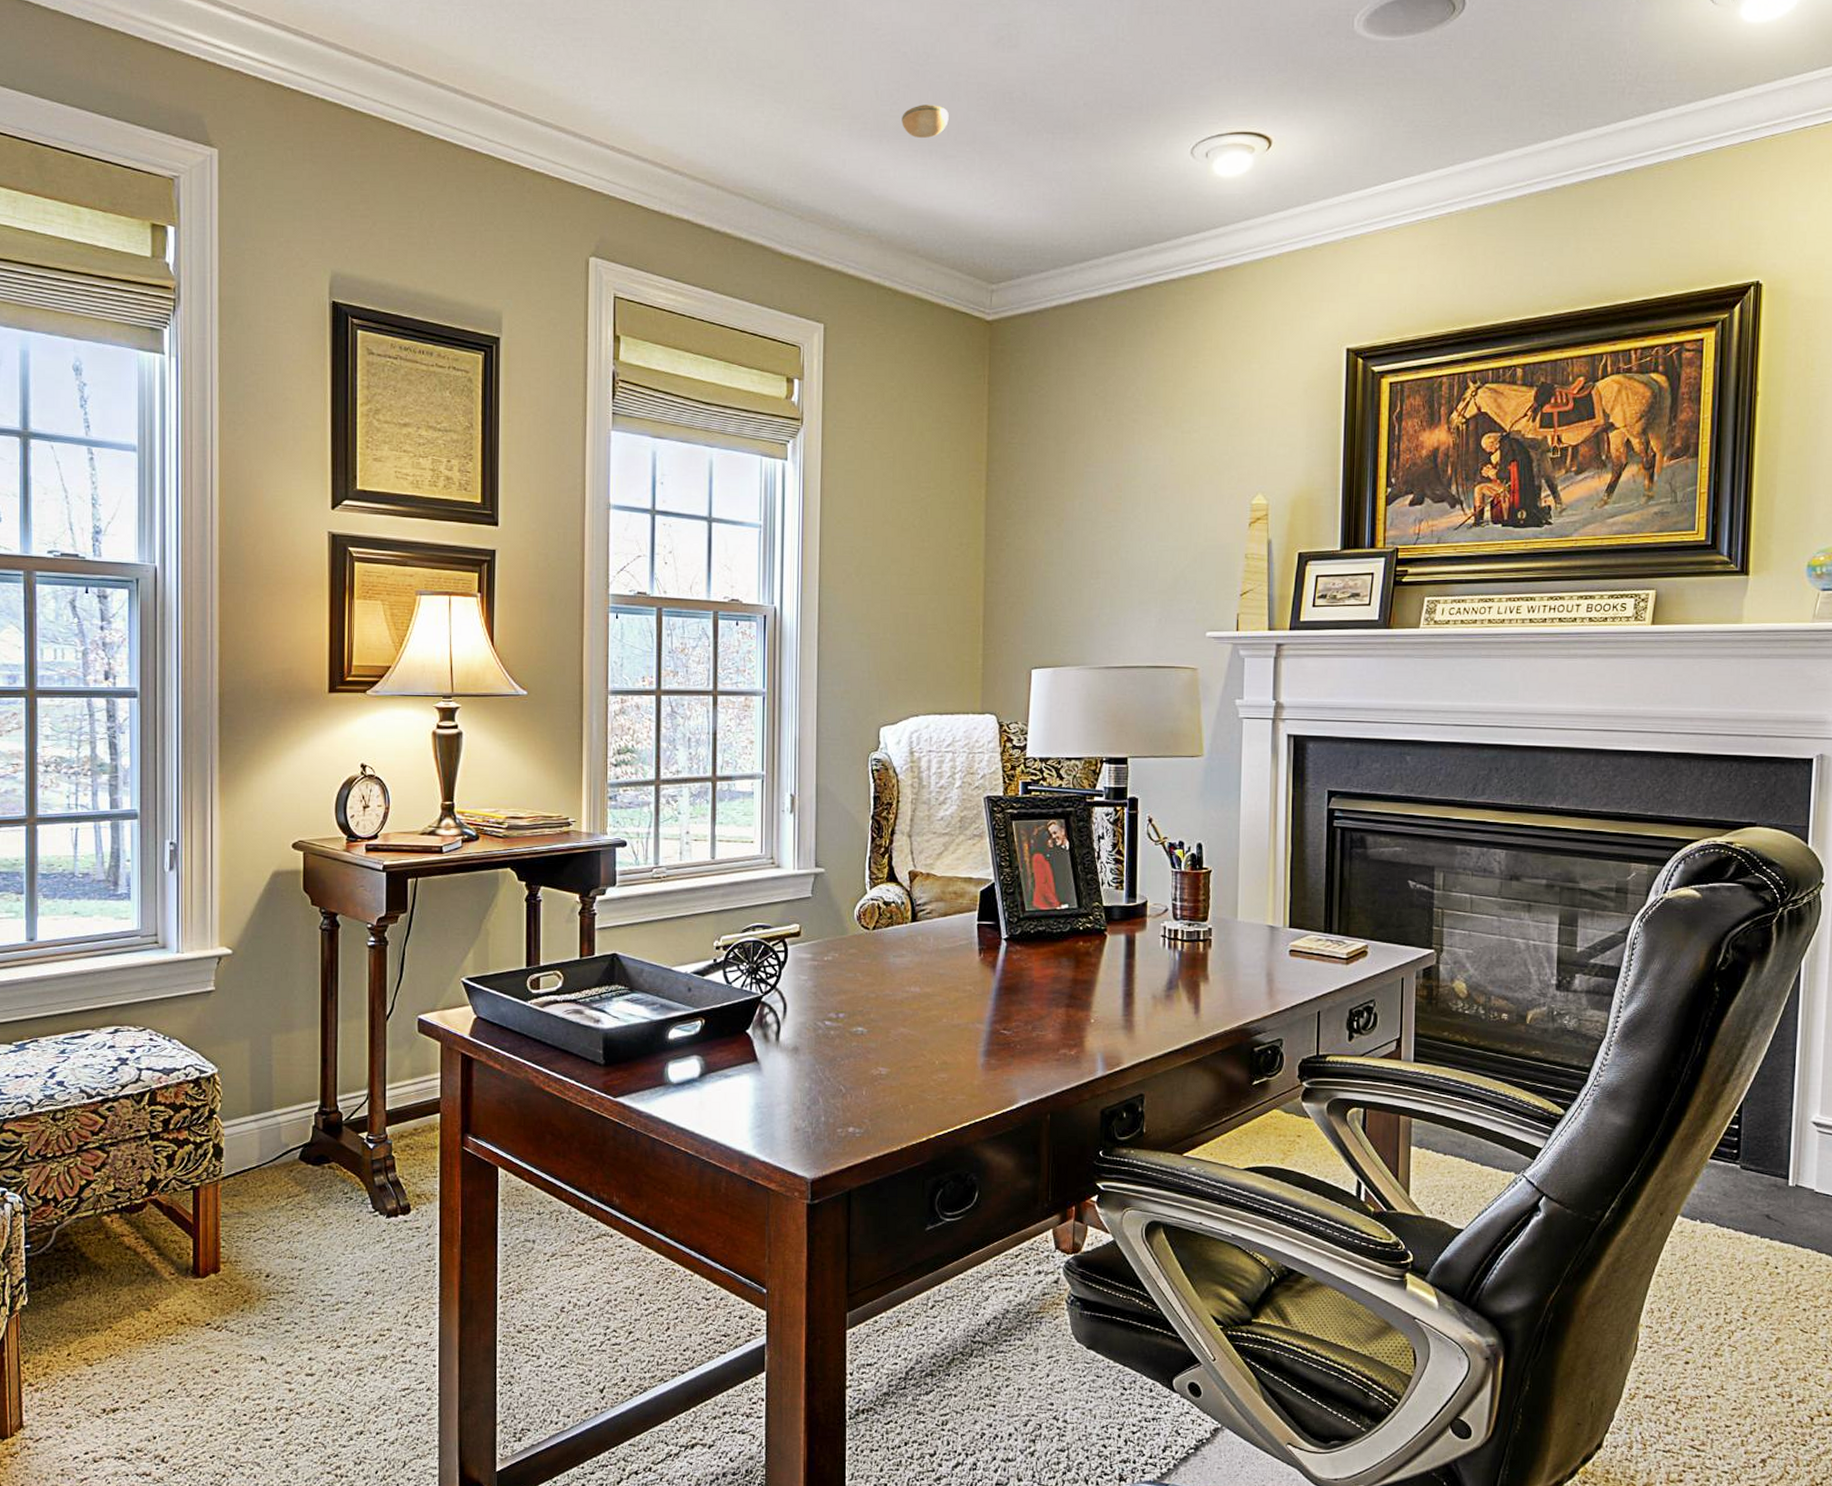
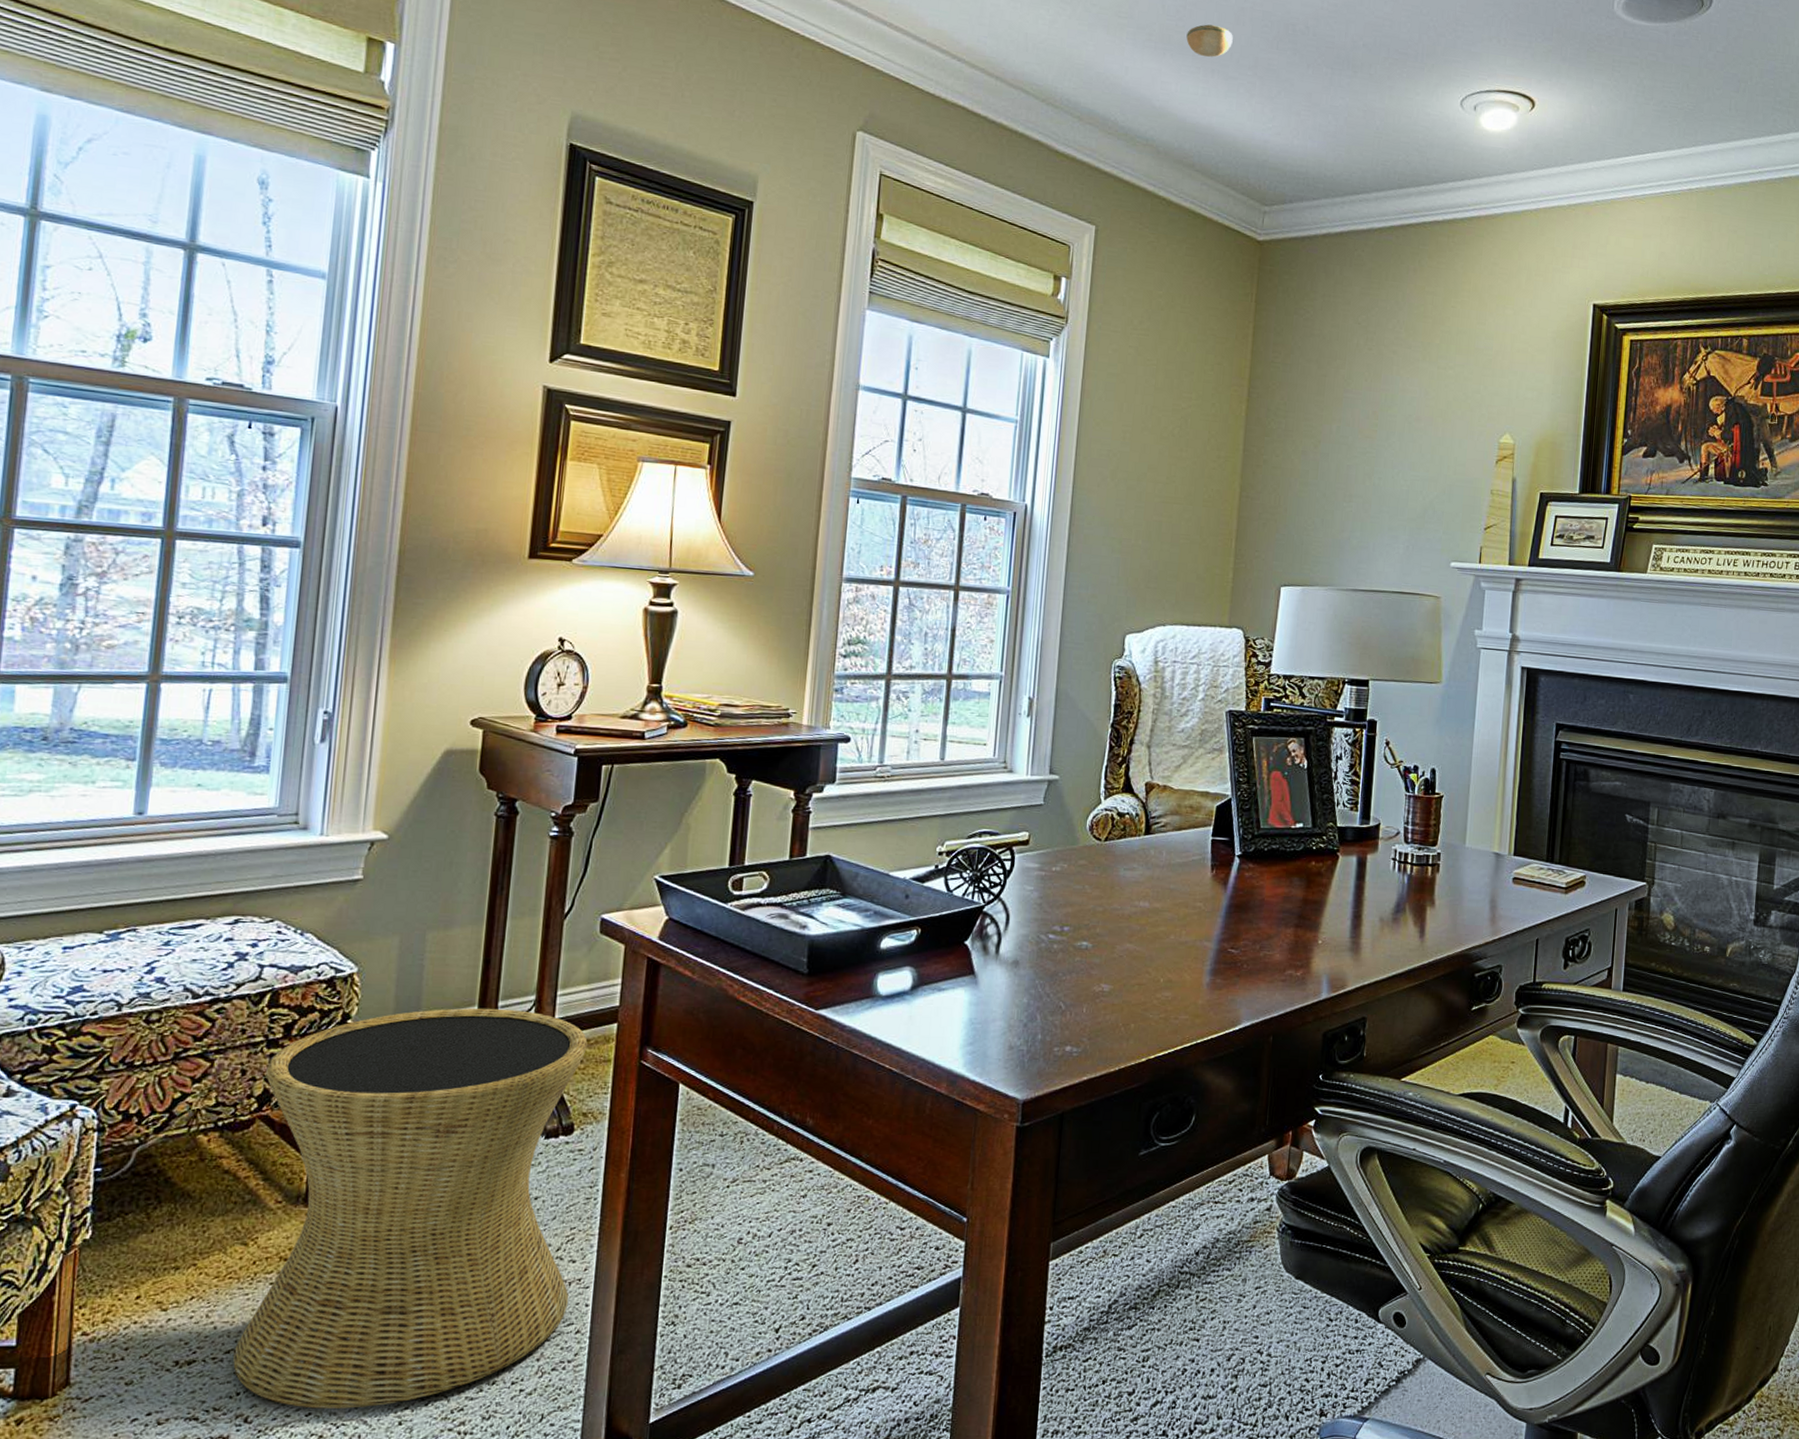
side table: none [148,1102,419,1452] -> present [233,1008,588,1409]

